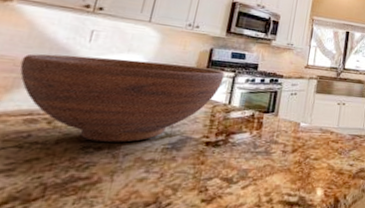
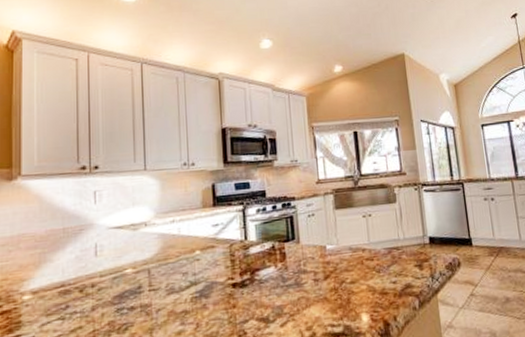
fruit bowl: present [20,54,225,142] -> none [41,205,233,302]

